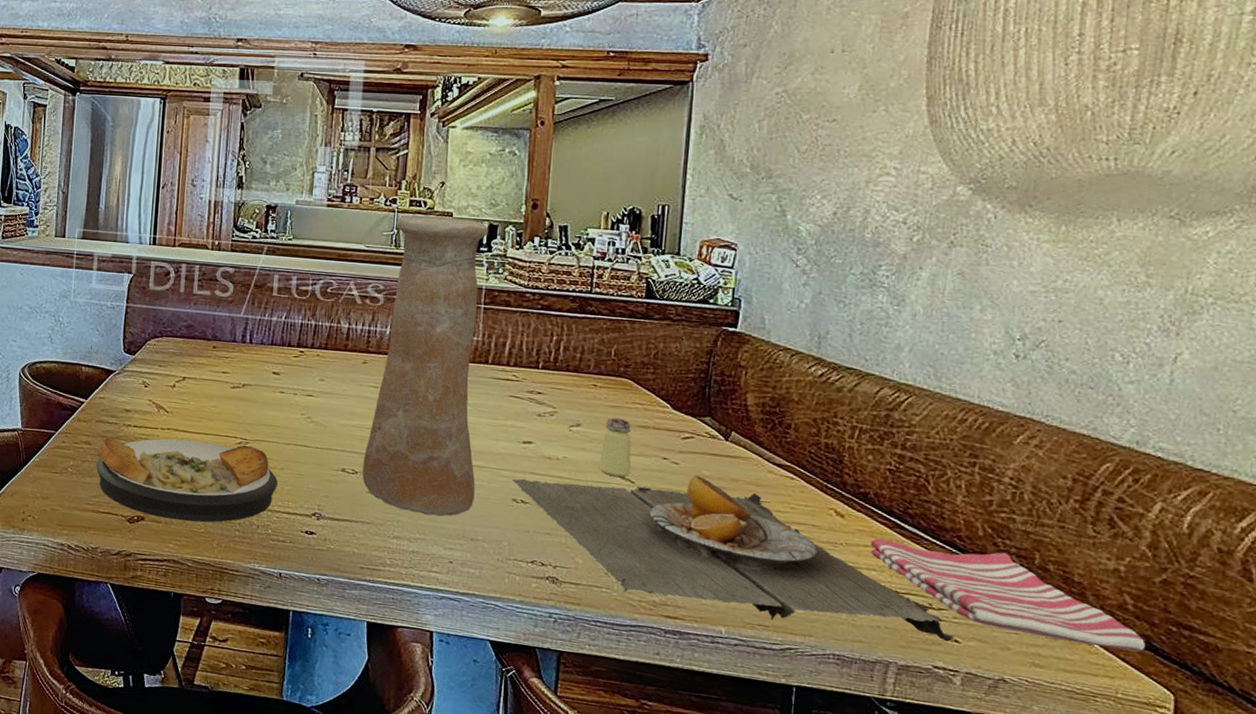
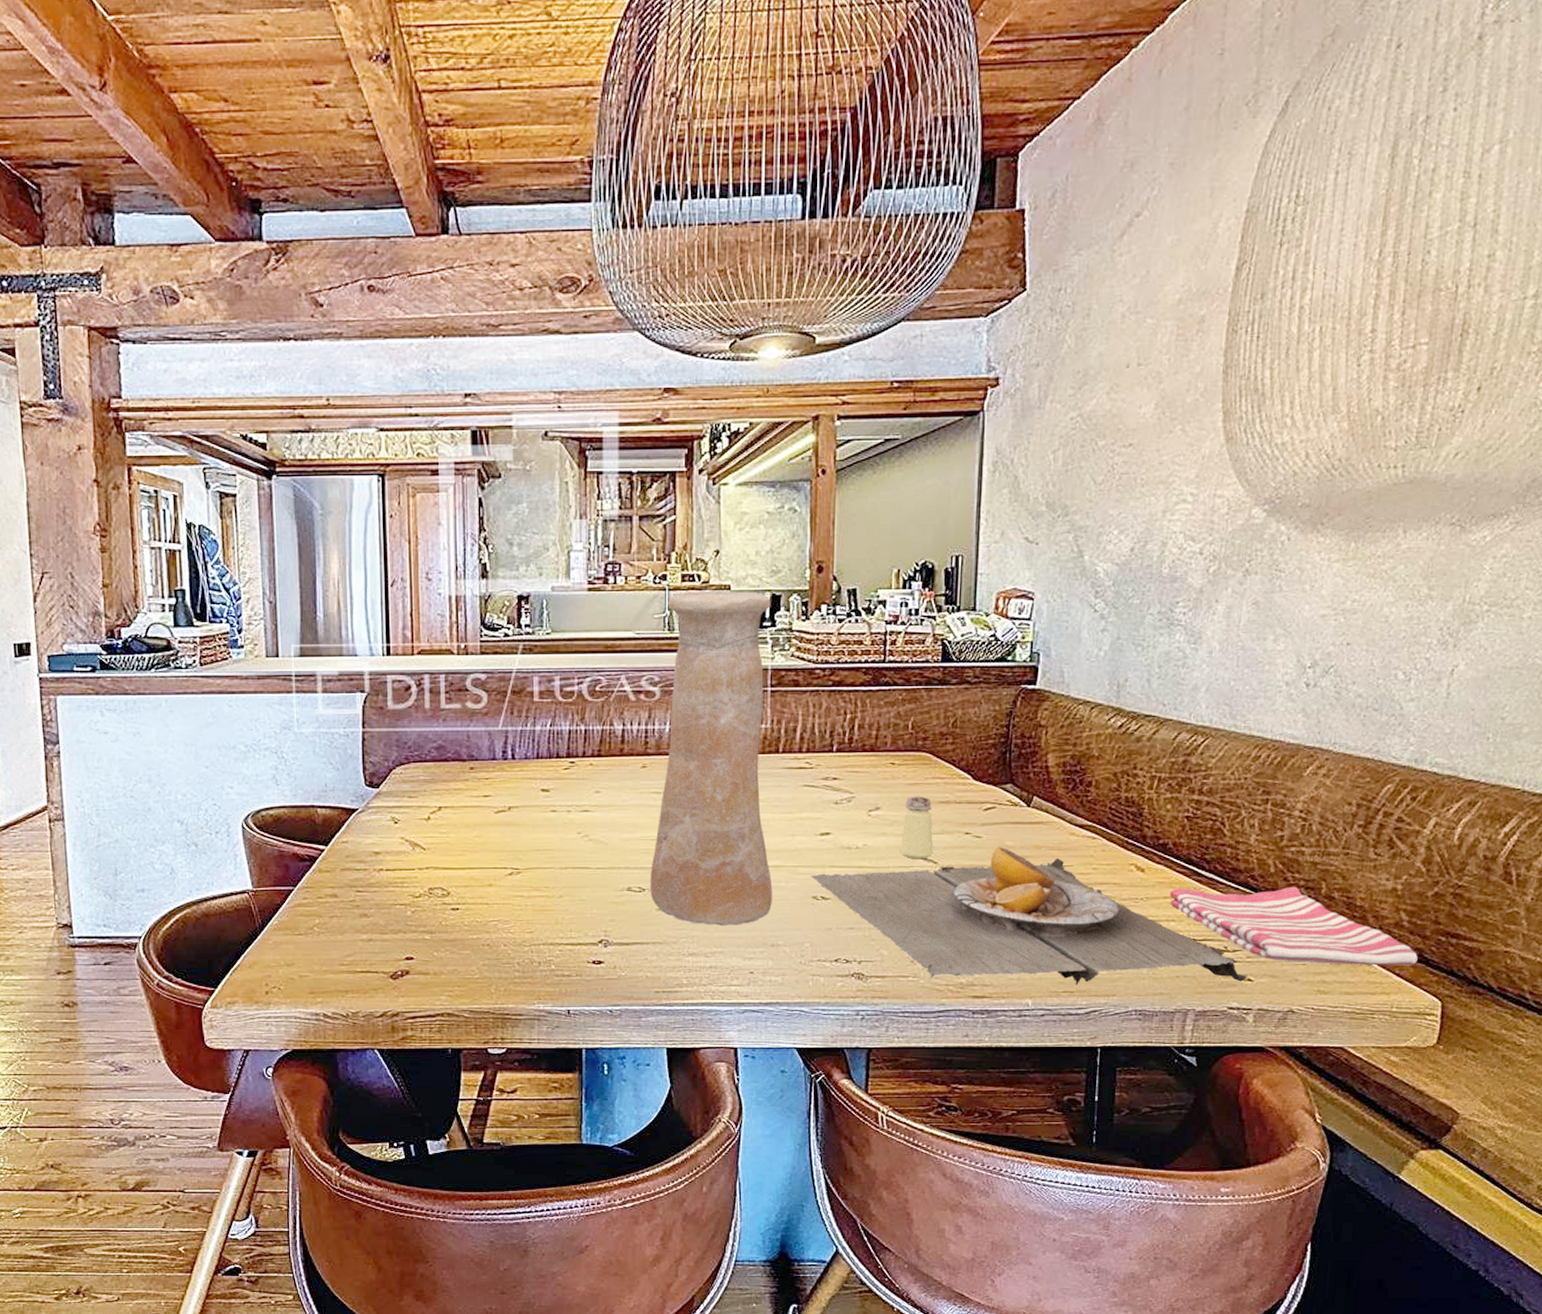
plate: present [96,437,278,523] -> none [346,875,558,969]

